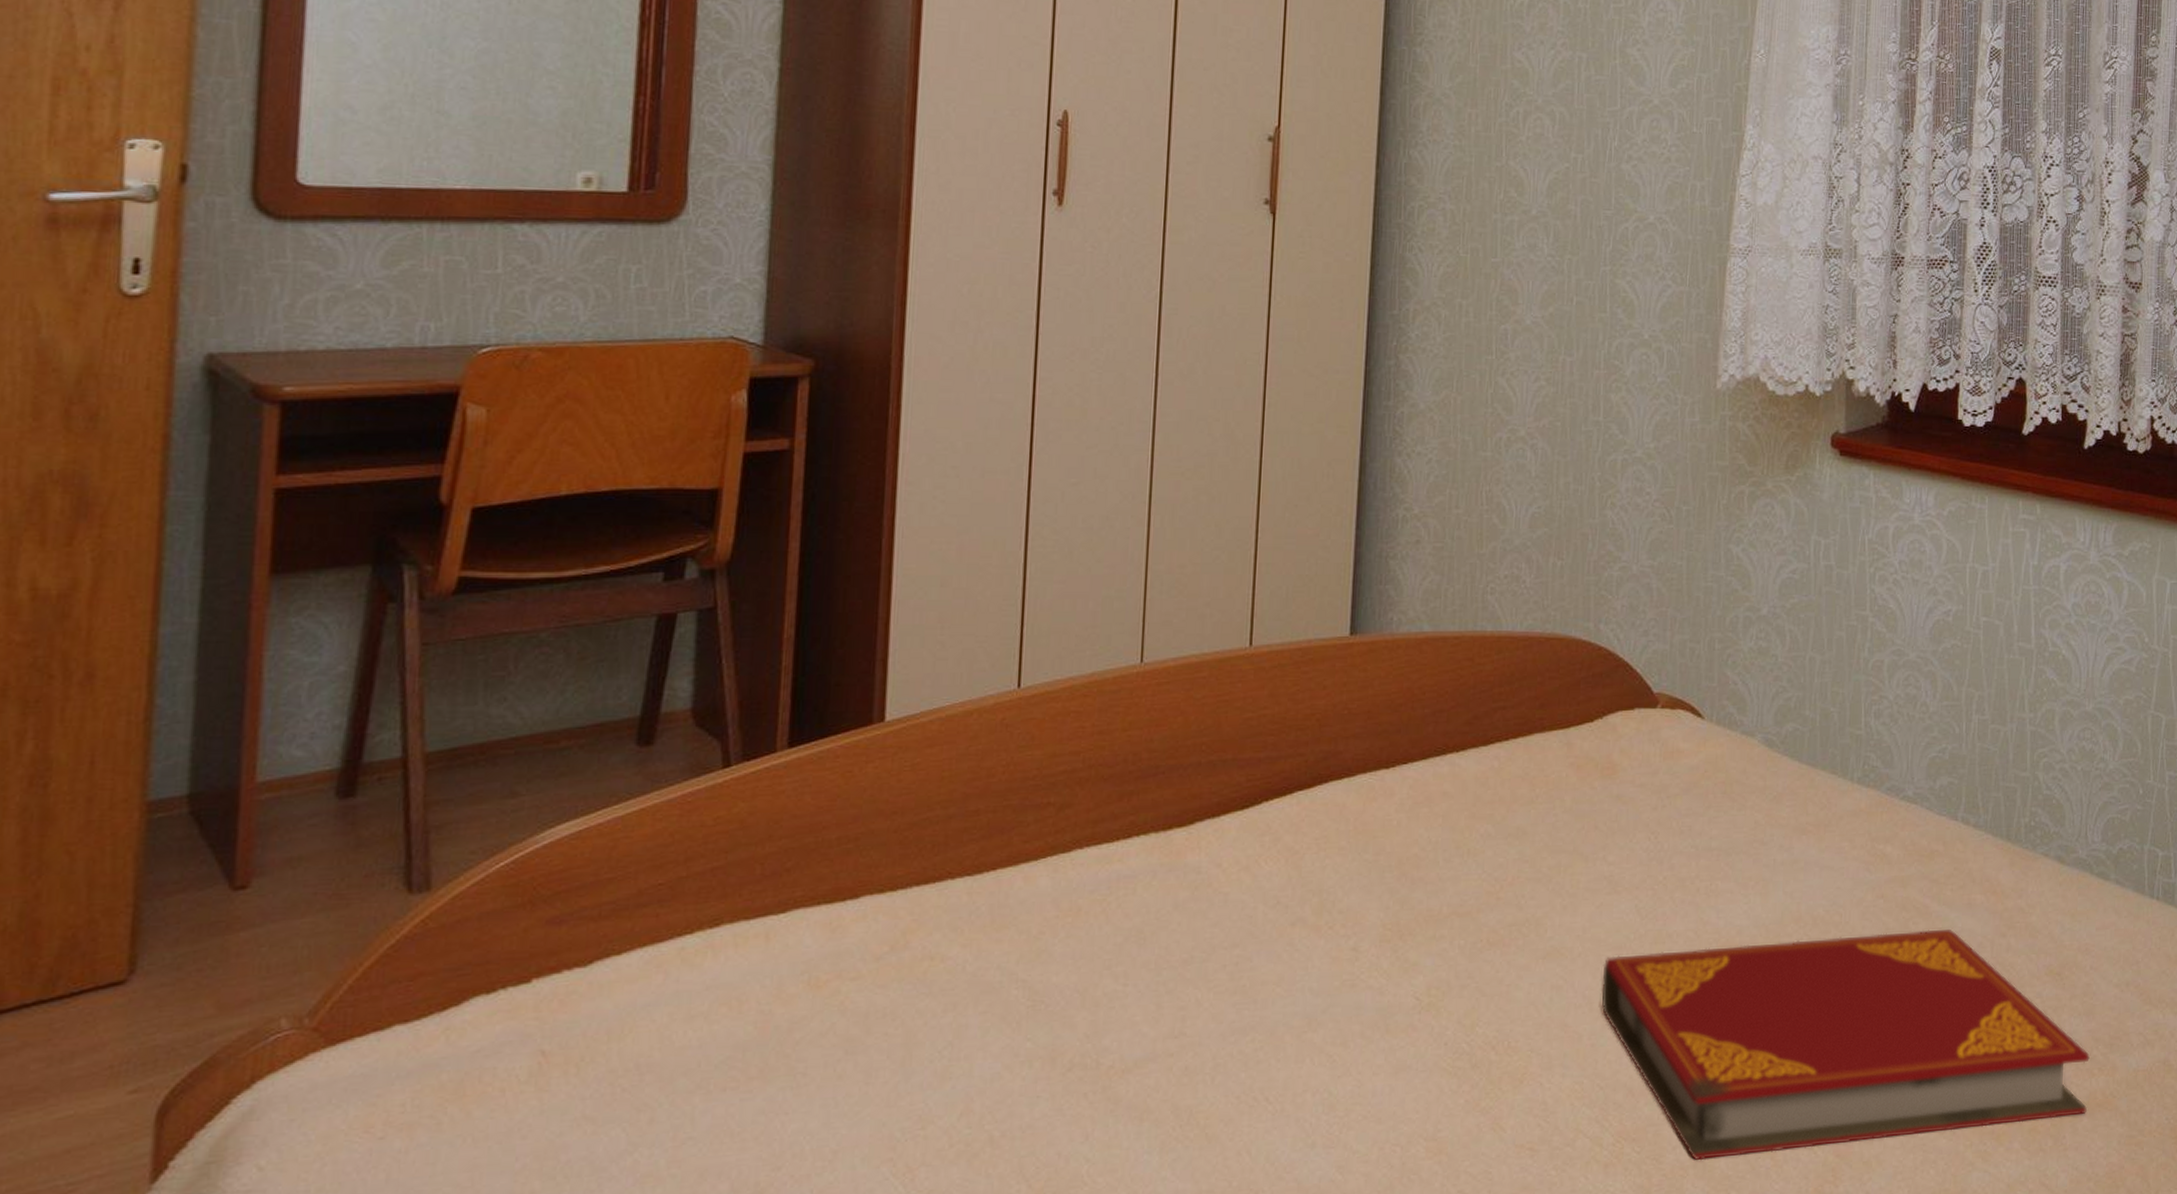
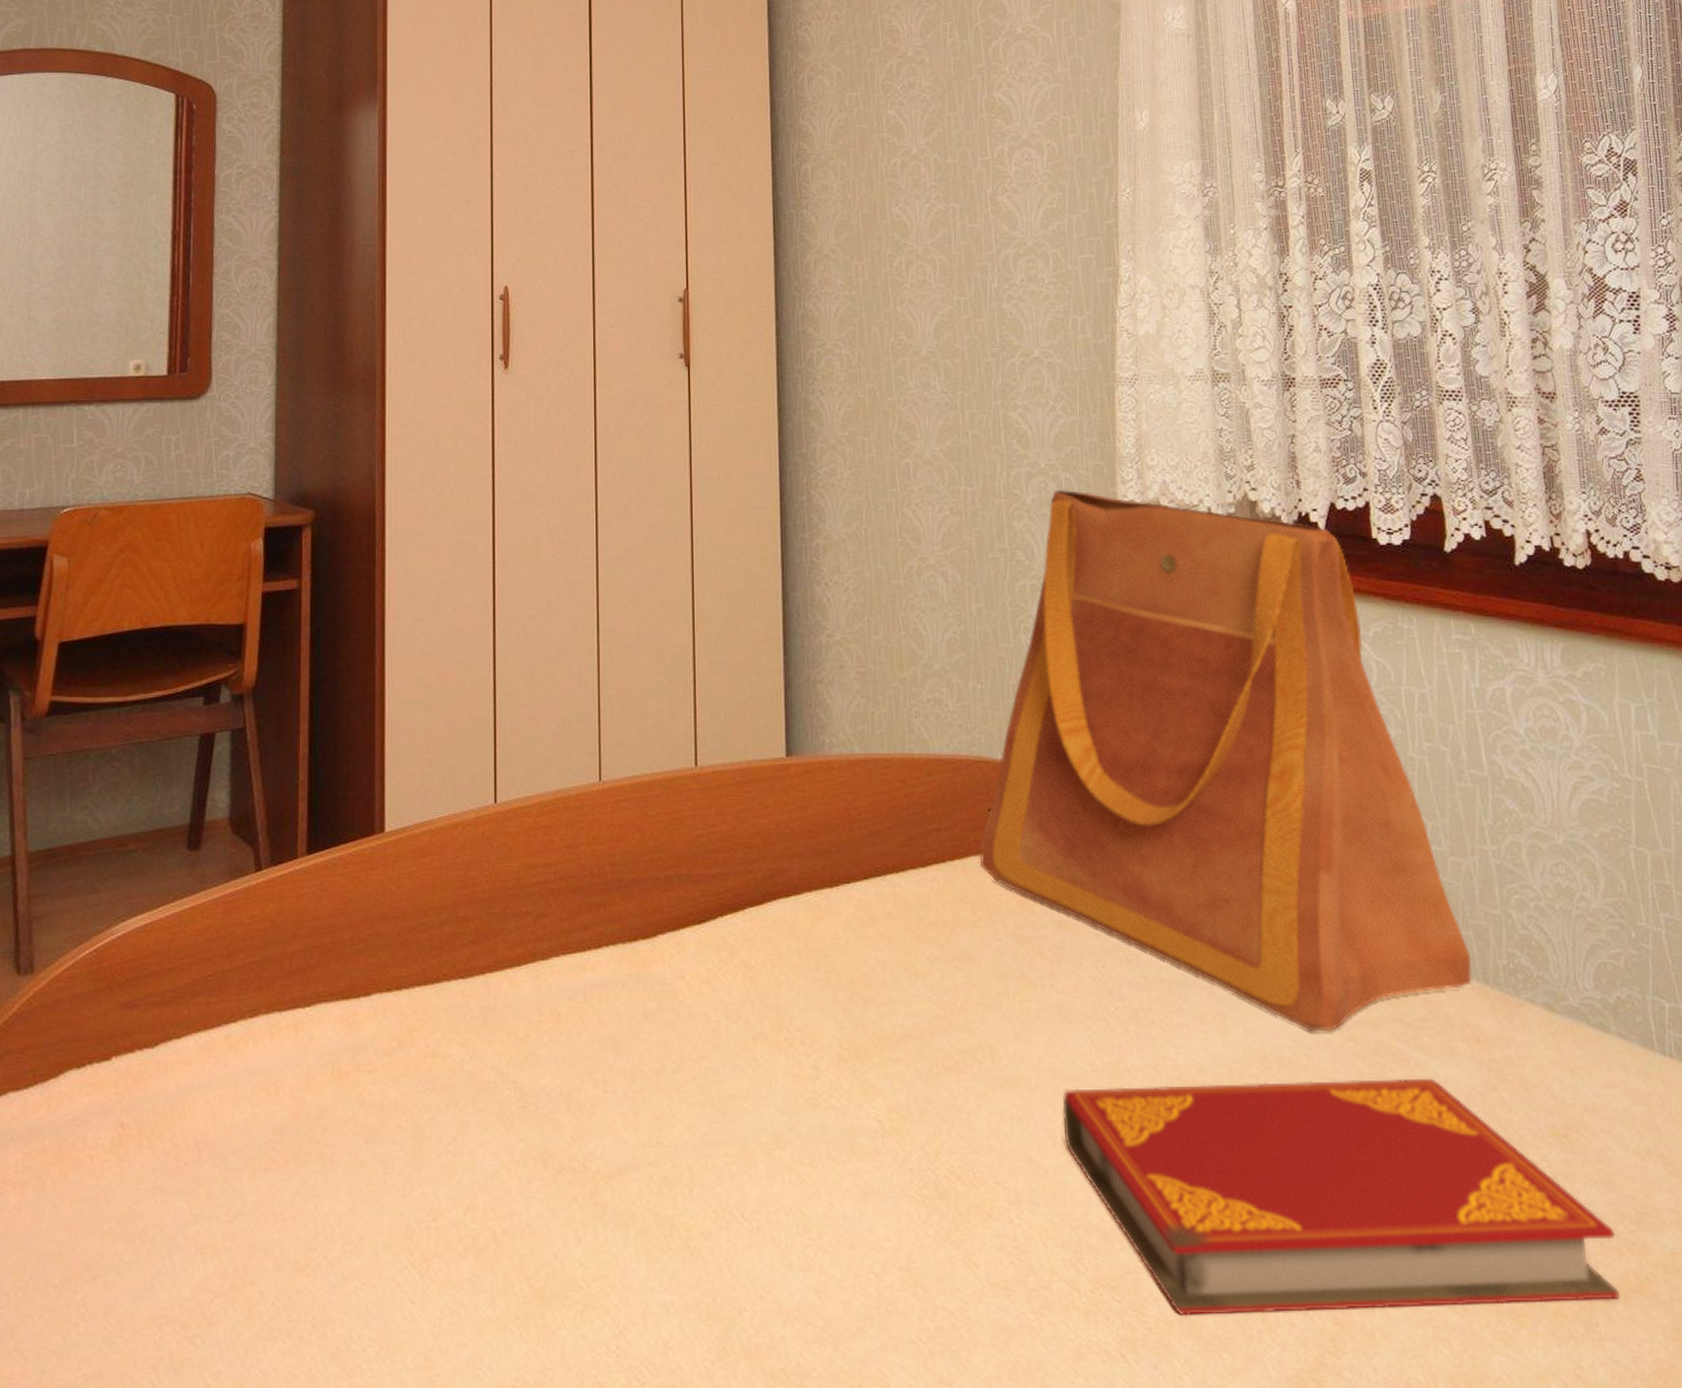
tote bag: none [1544,361,1998,891] -> present [980,489,1472,1032]

